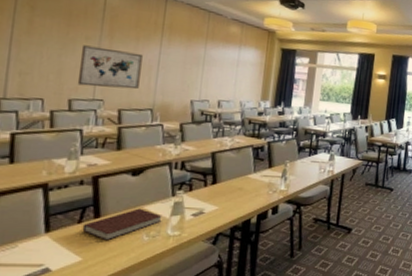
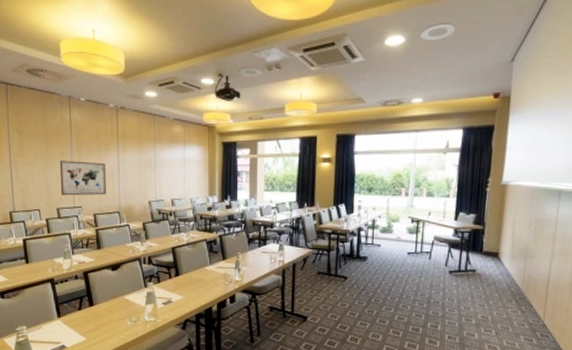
notebook: present [82,208,163,241] -> none [82,298,140,325]

